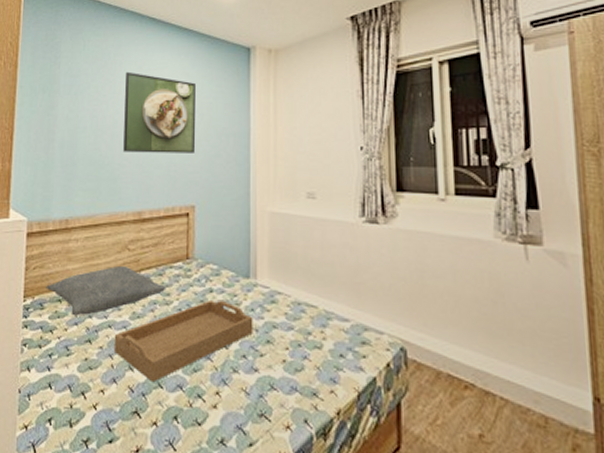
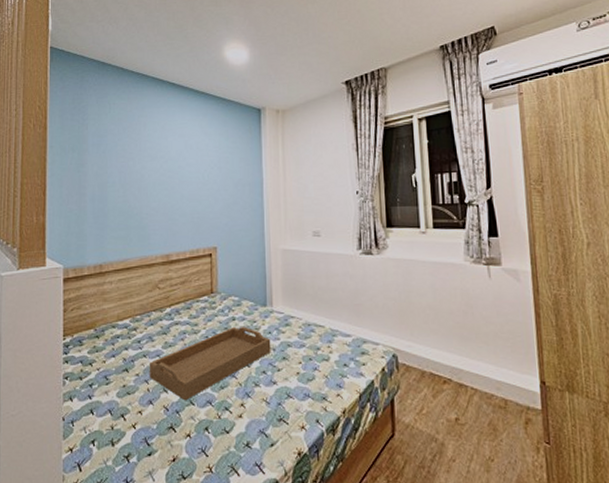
pillow: present [46,265,166,316] -> none [84,302,194,349]
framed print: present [123,71,196,153] -> none [150,131,216,203]

